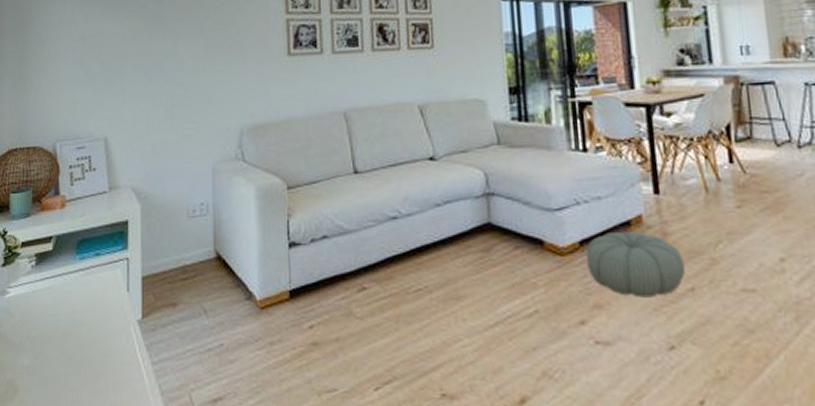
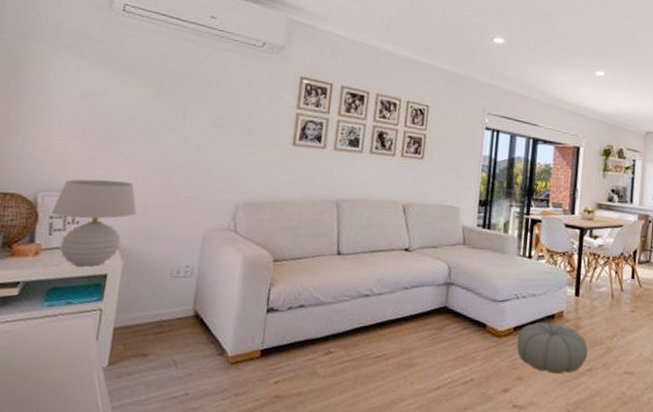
table lamp: none [70,120,146,215] -> present [51,179,137,267]

